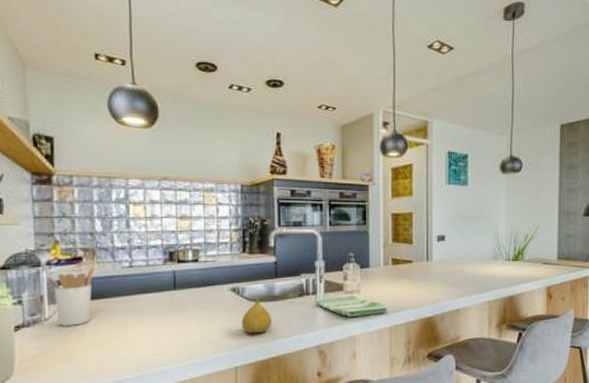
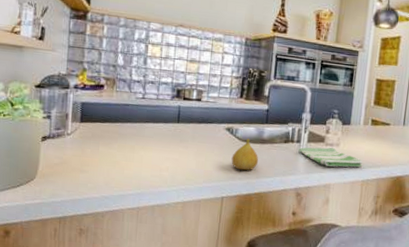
utensil holder: present [46,267,95,326] -> none [72,94,113,143]

